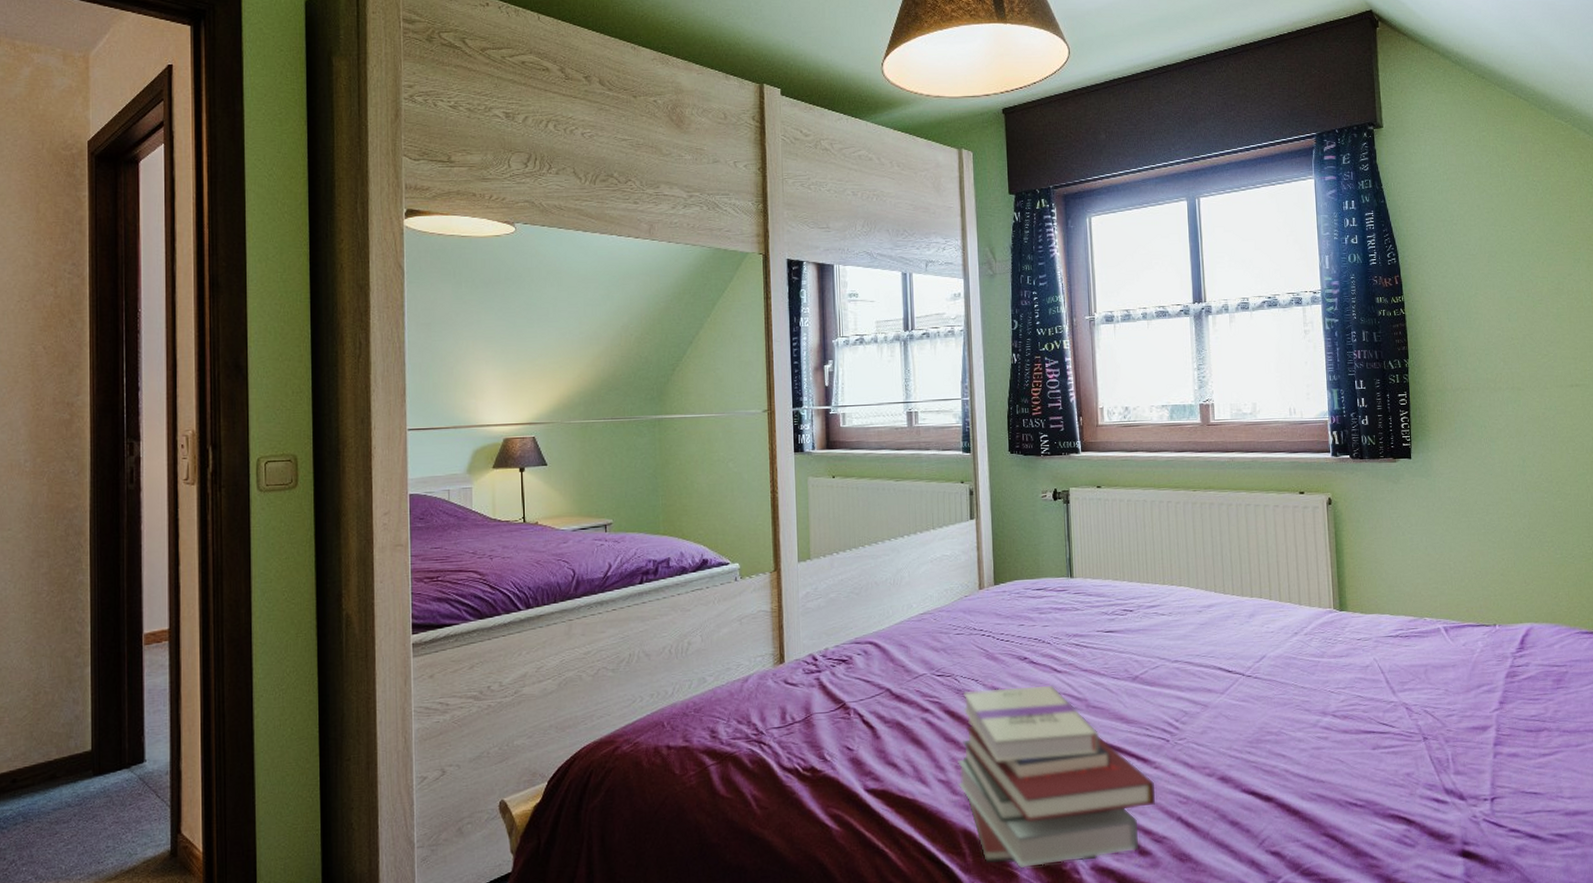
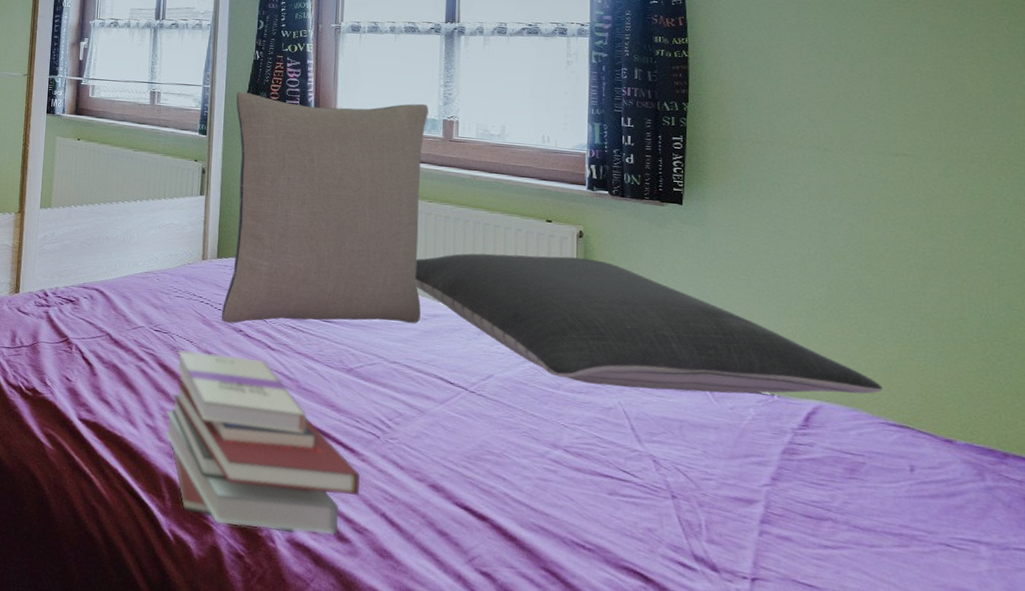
pillow: none [997,390,1196,653] -> present [221,92,429,324]
pillow: none [1186,524,1576,646] -> present [414,253,883,394]

